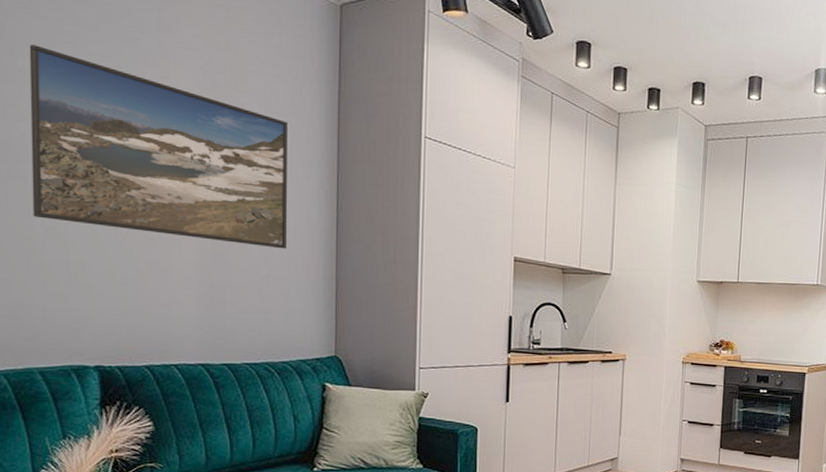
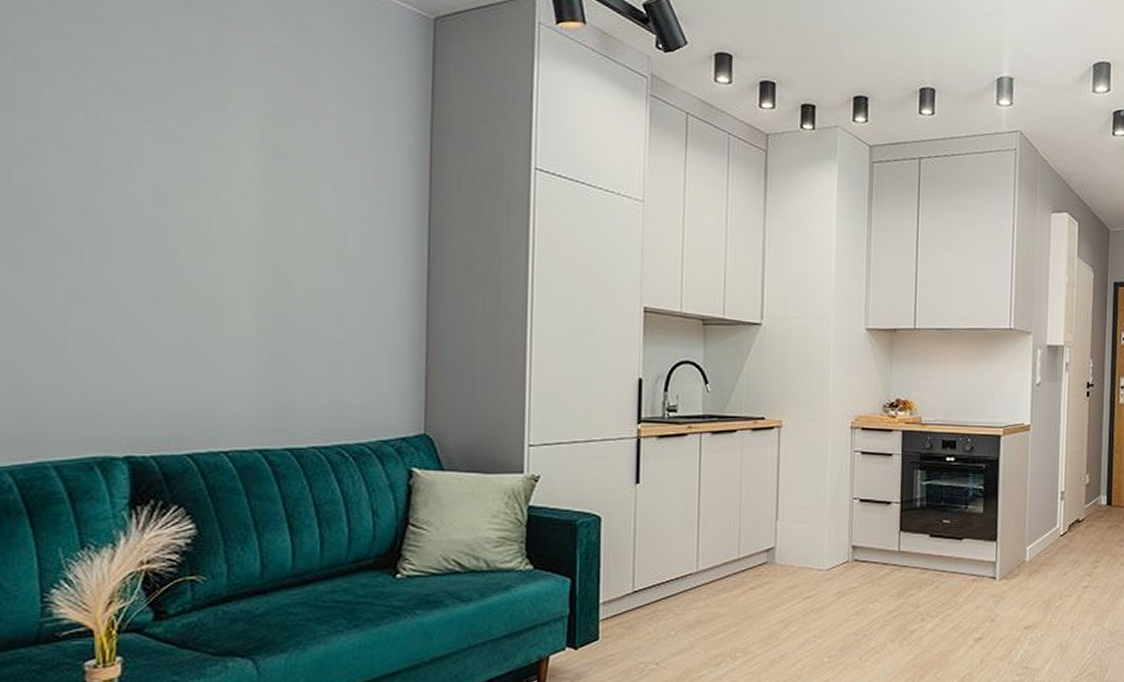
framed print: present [29,44,287,249] -> none [53,73,369,307]

